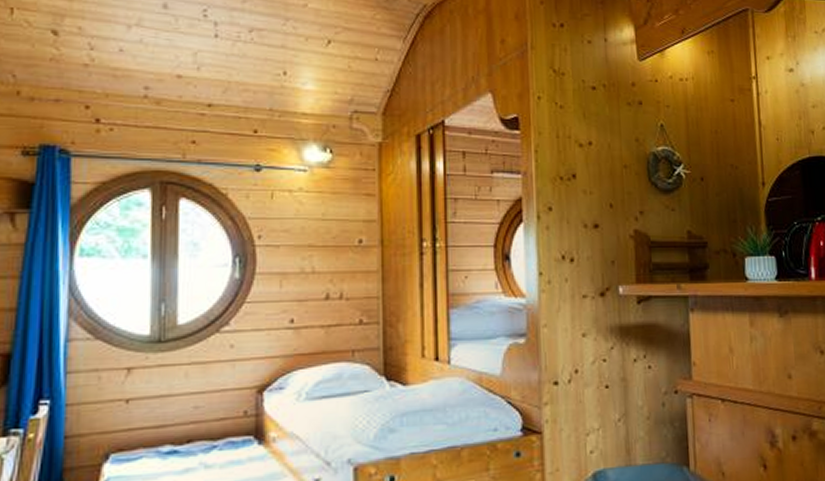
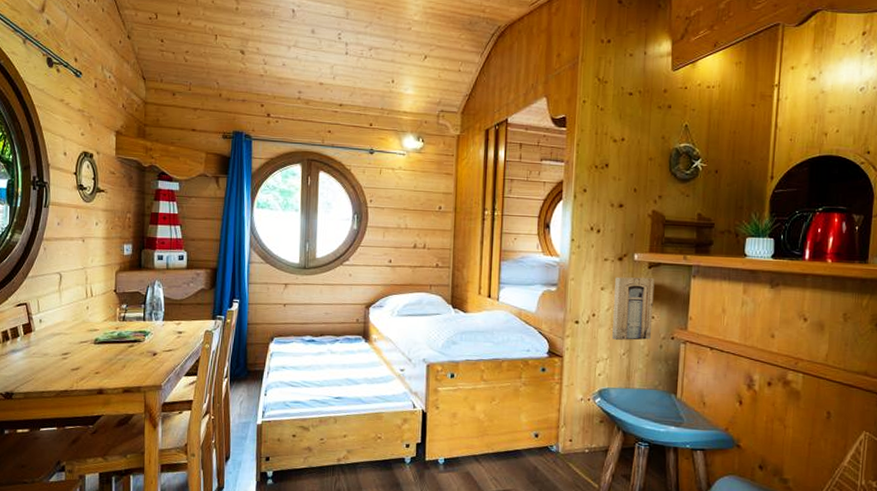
wall art: none [599,316,651,403] -> present [612,277,655,341]

